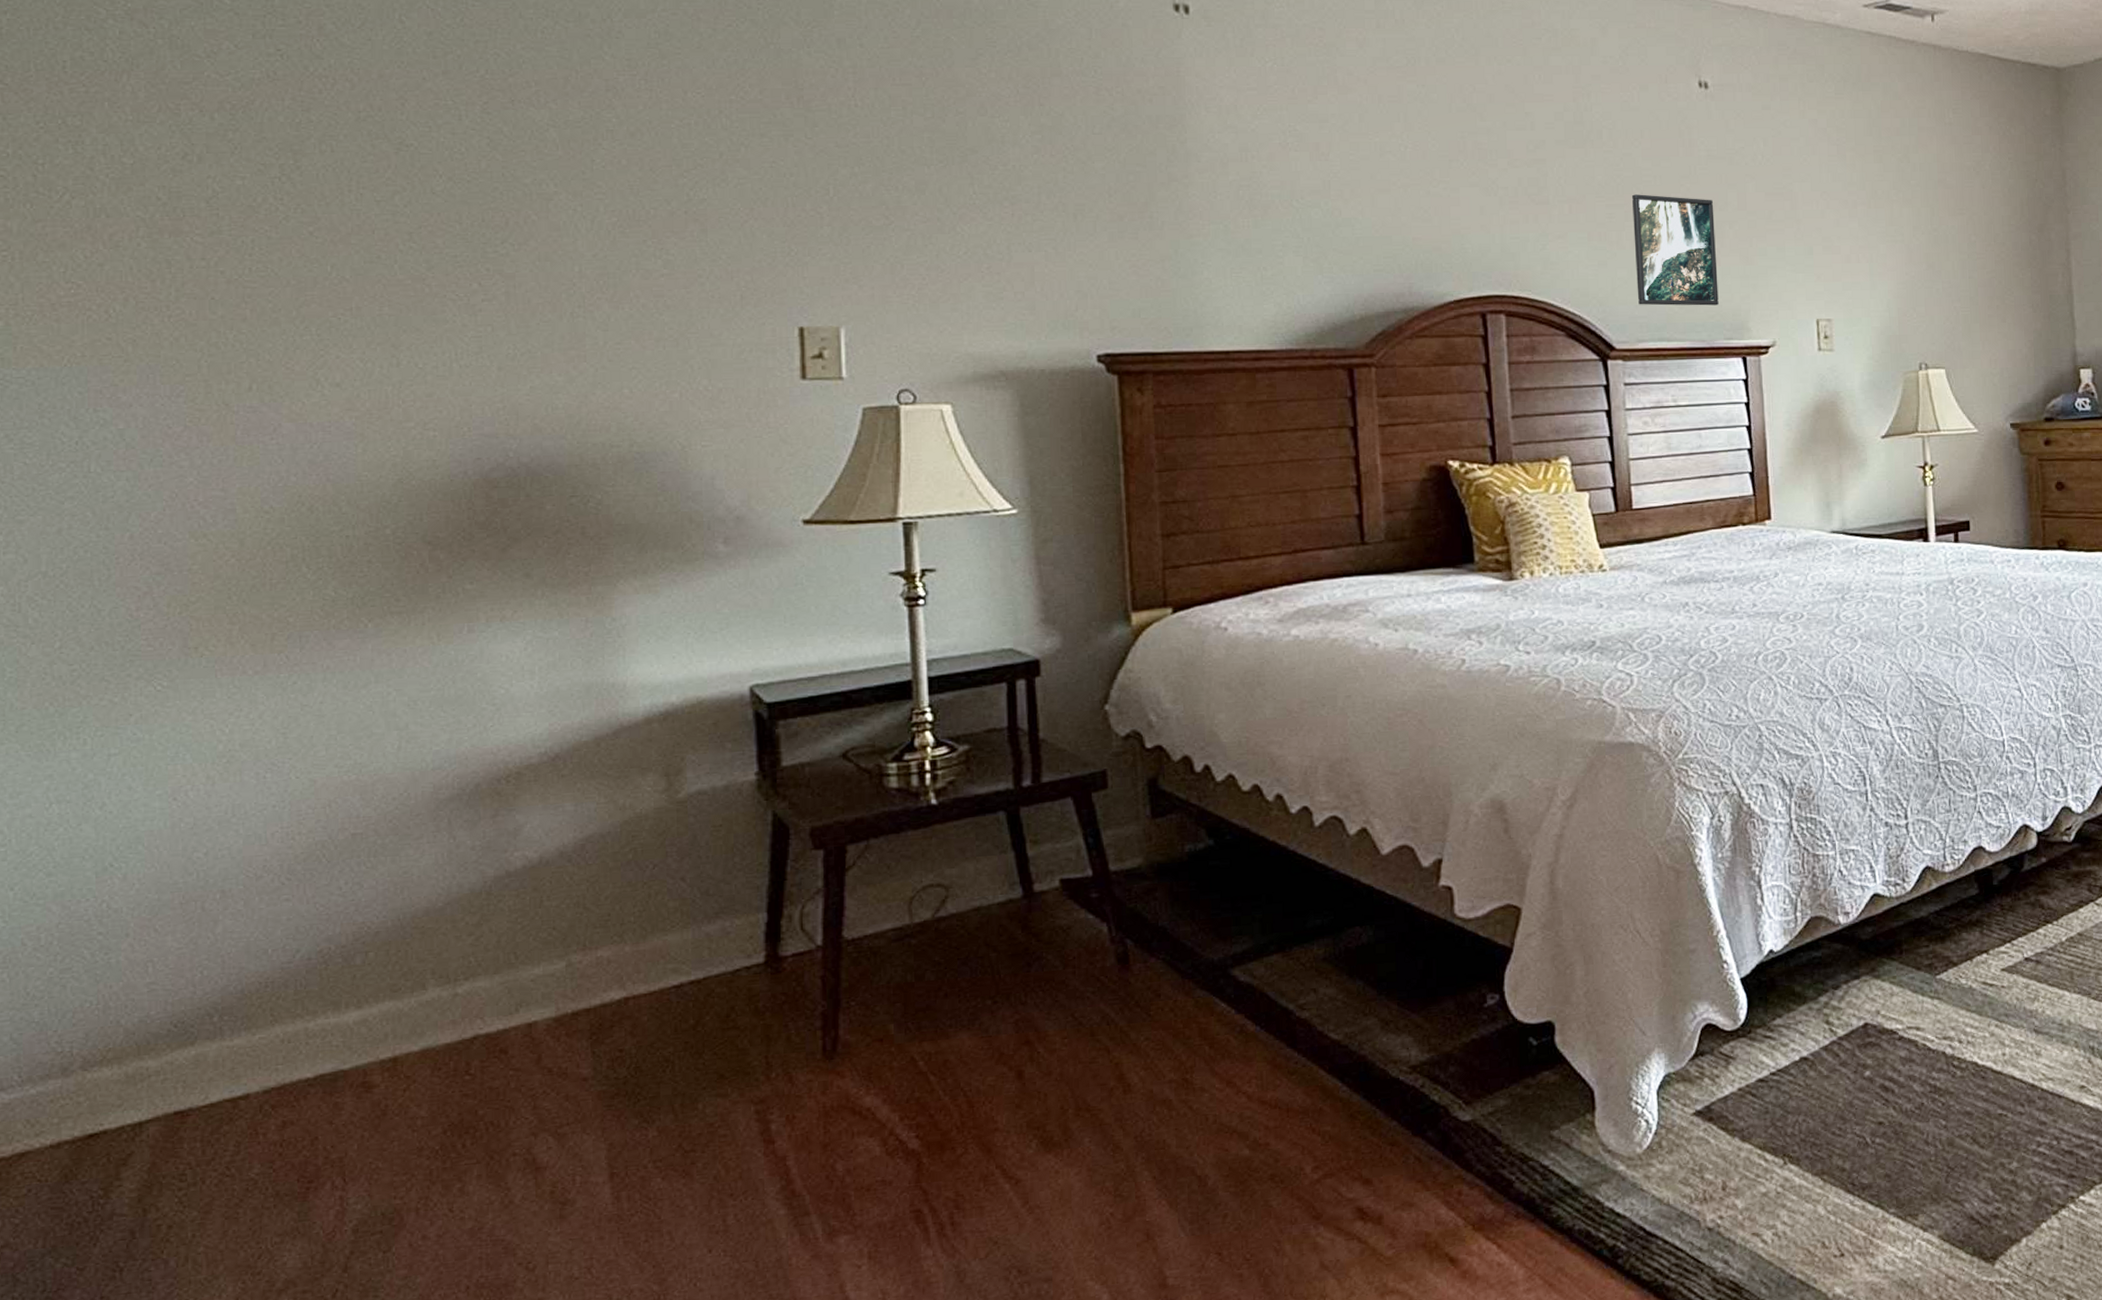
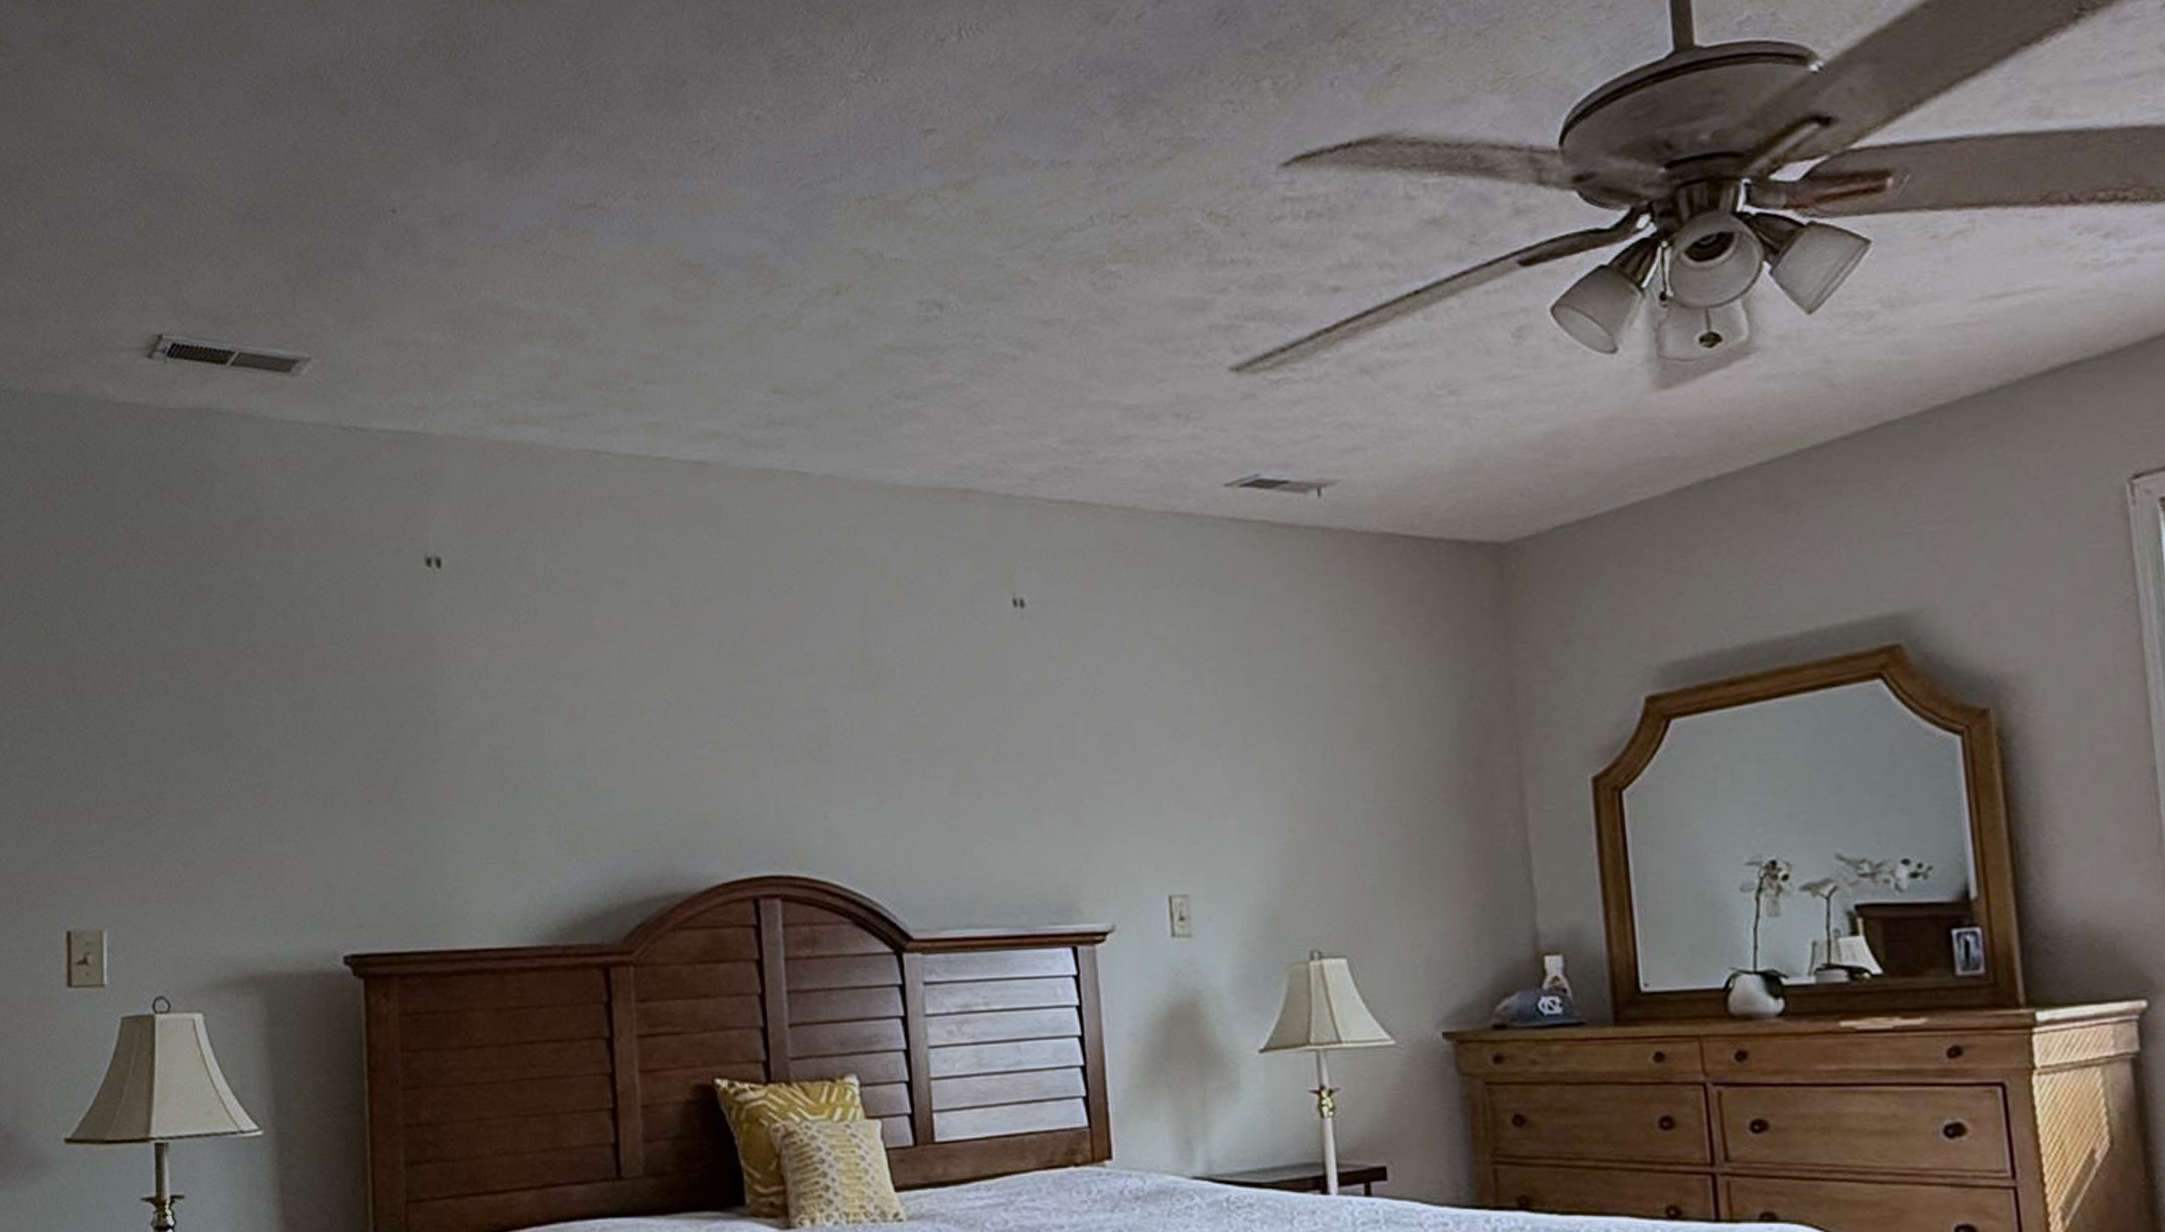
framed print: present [1632,194,1719,306] -> none [932,744,1041,883]

